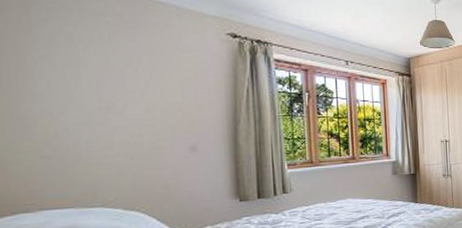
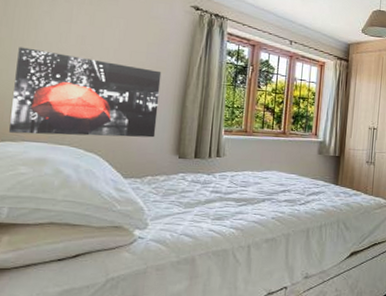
wall art: none [14,101,208,203] -> present [8,47,162,138]

